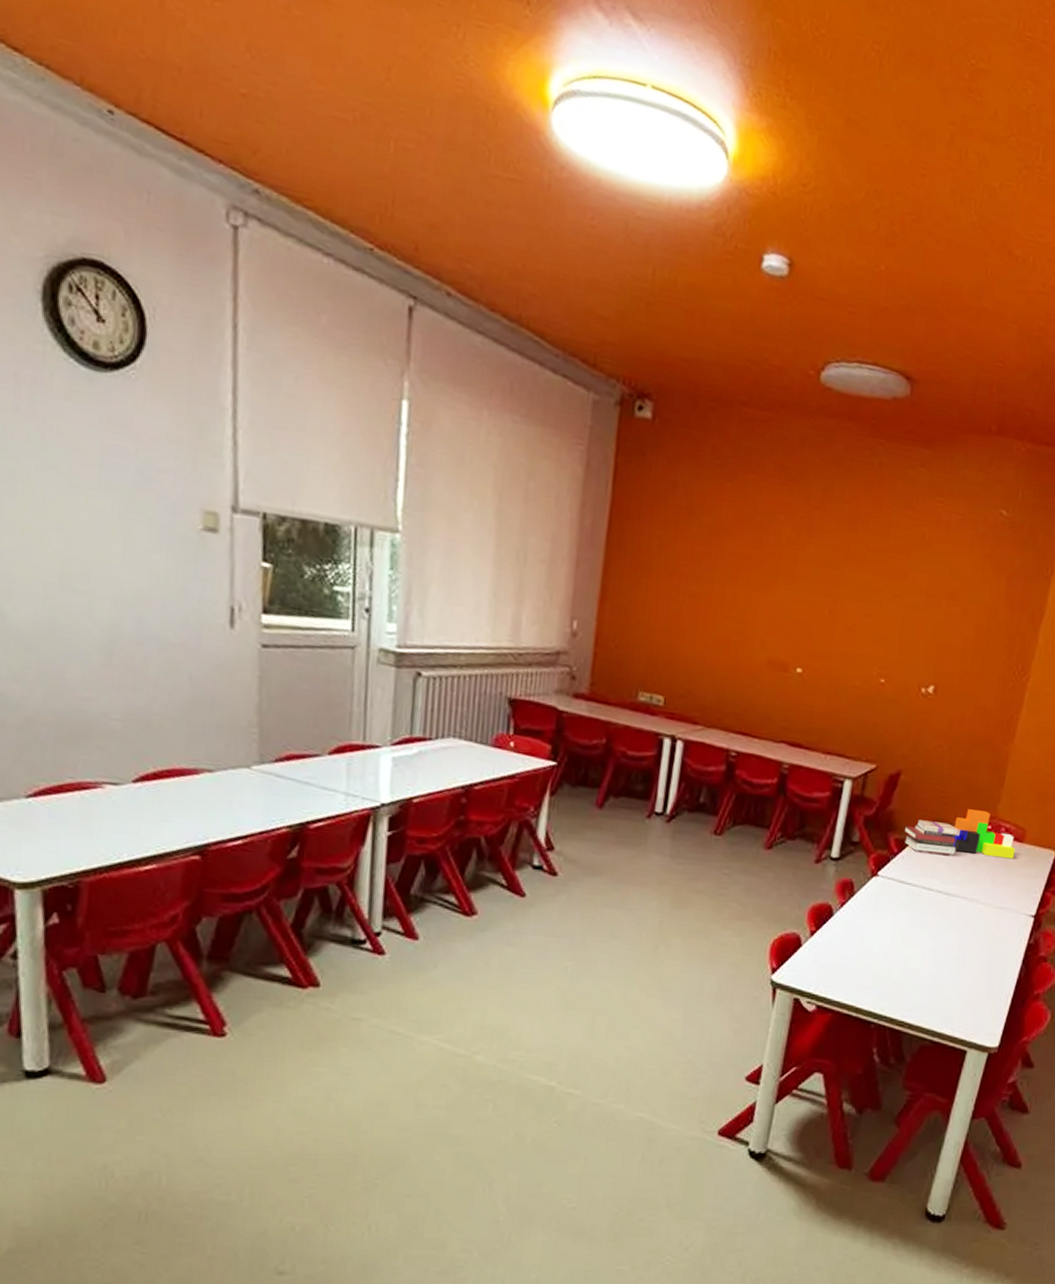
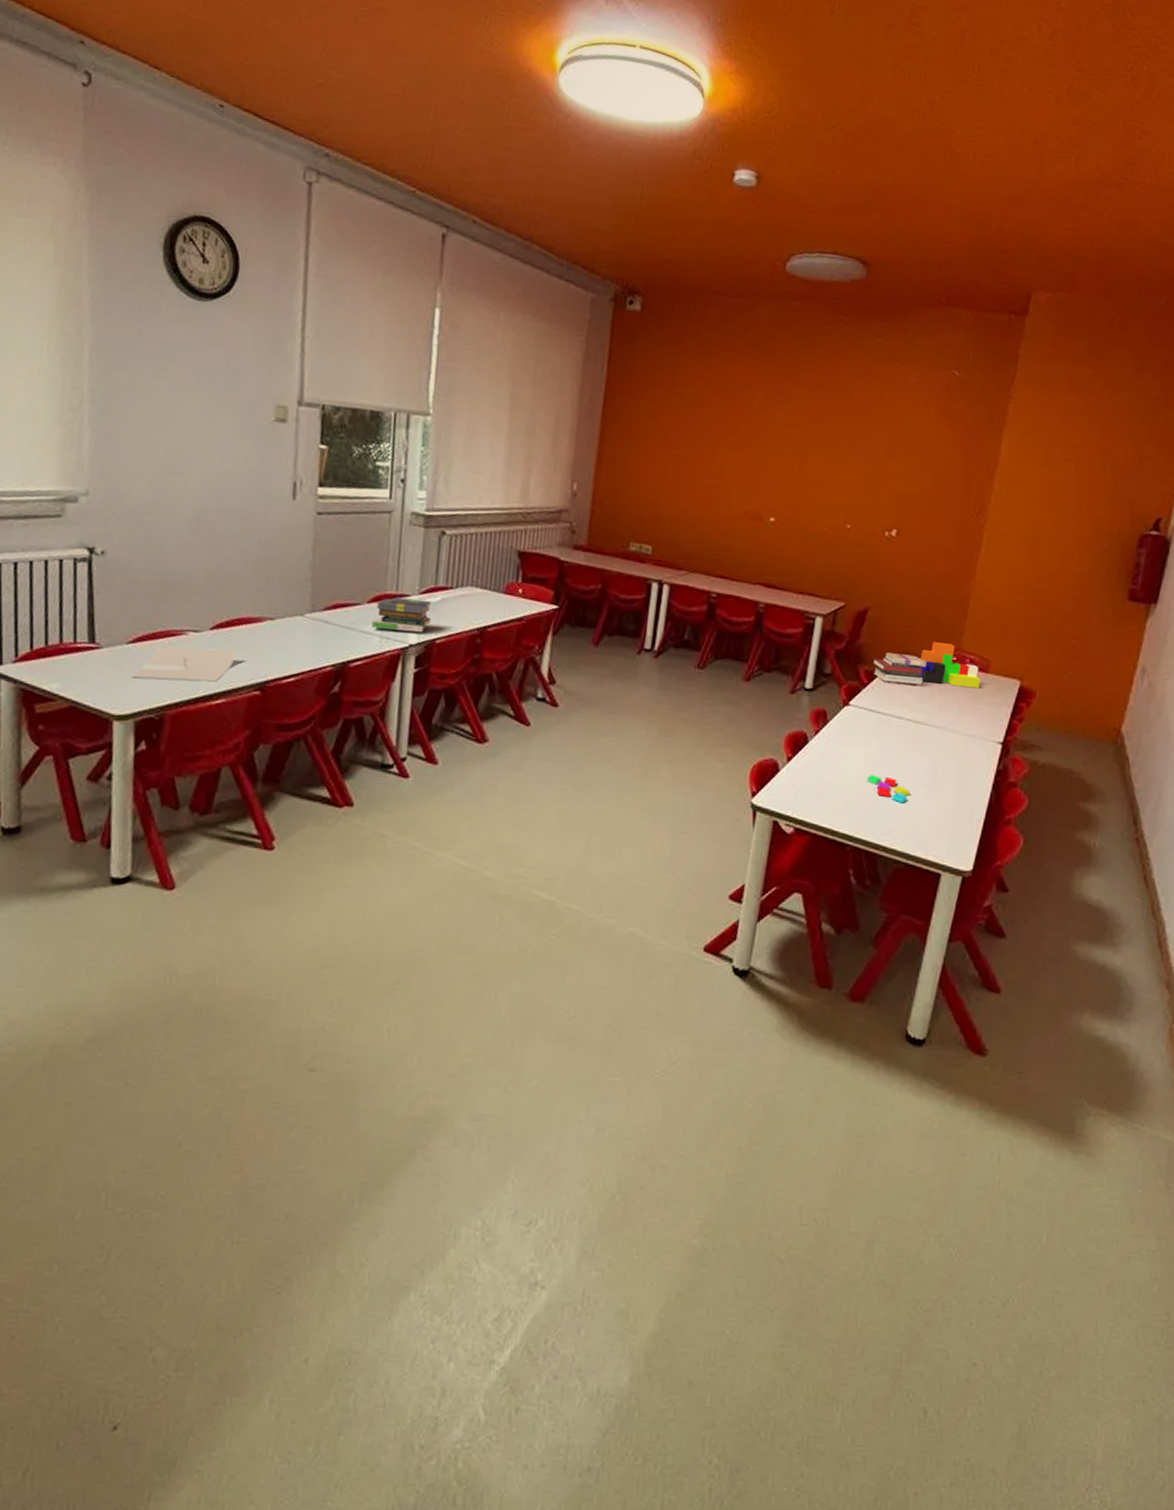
paper sheet: none [32,800,169,844] -> present [130,645,237,682]
books: none [334,748,407,789] -> present [371,597,432,632]
toy blocks: none [893,949,939,979] -> present [866,775,910,804]

